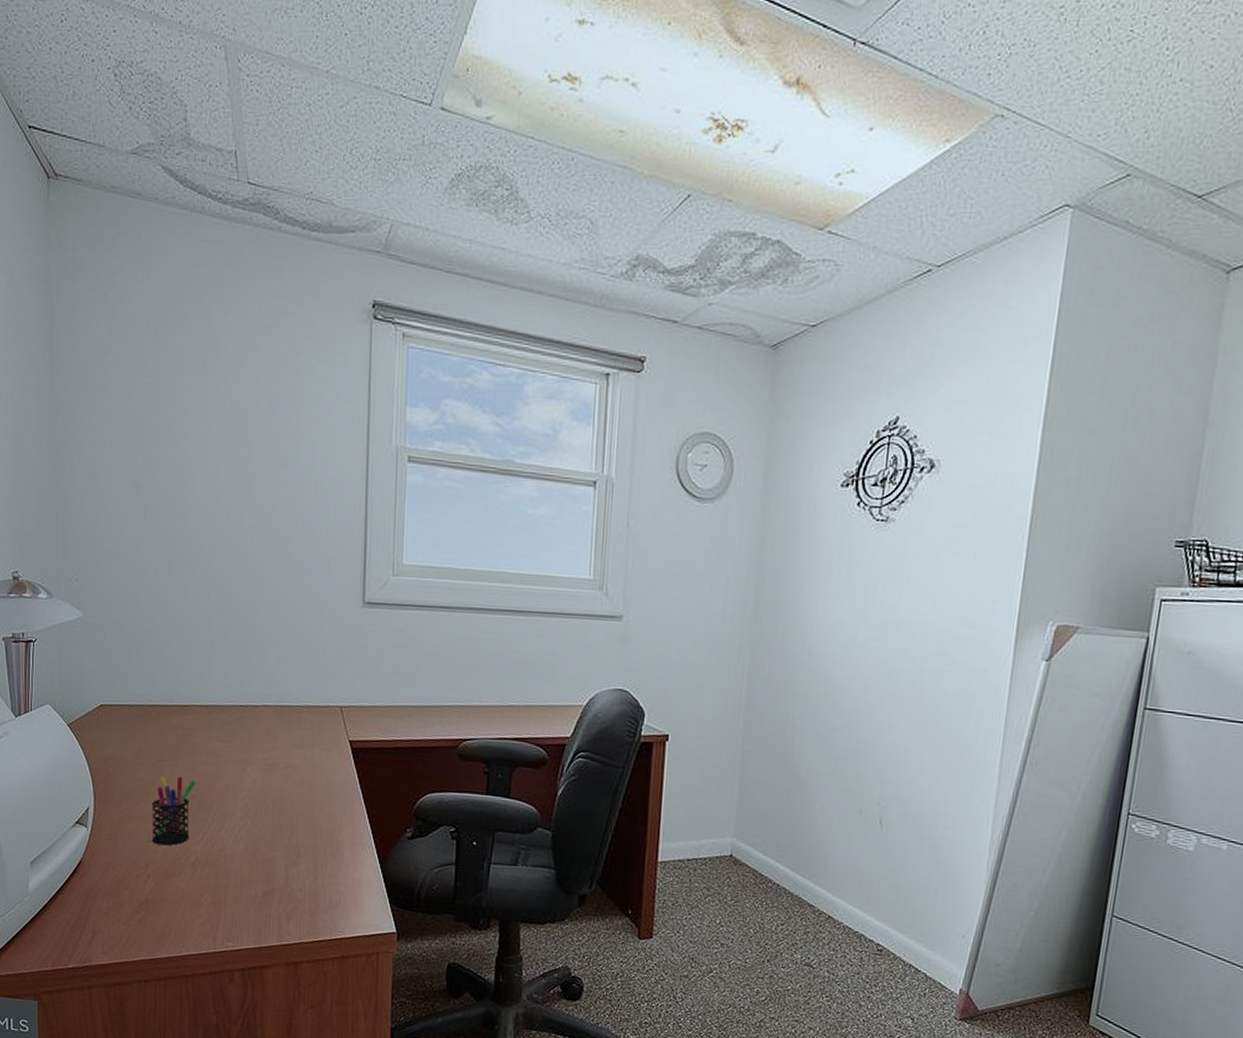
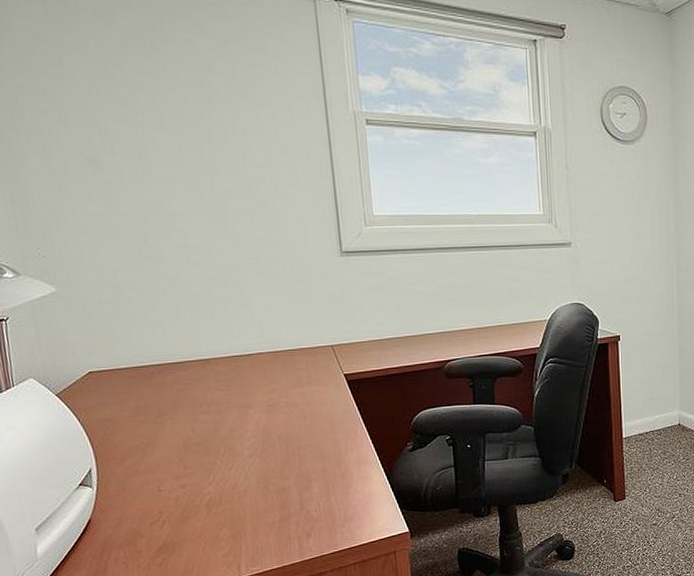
pen holder: present [151,776,196,846] -> none [156,427,201,493]

